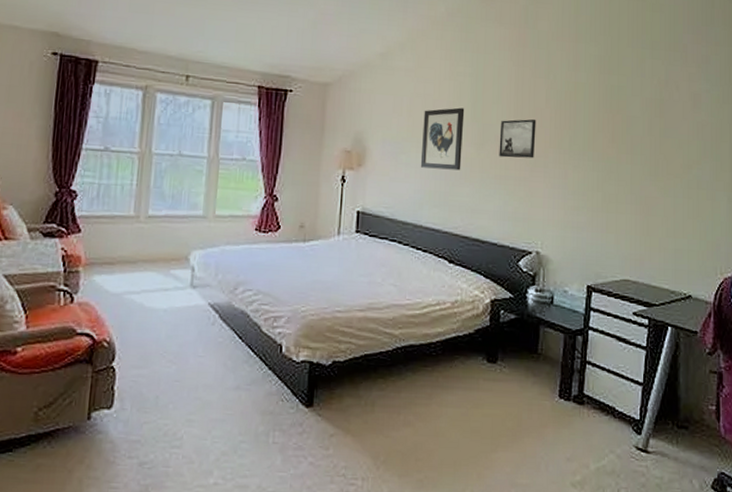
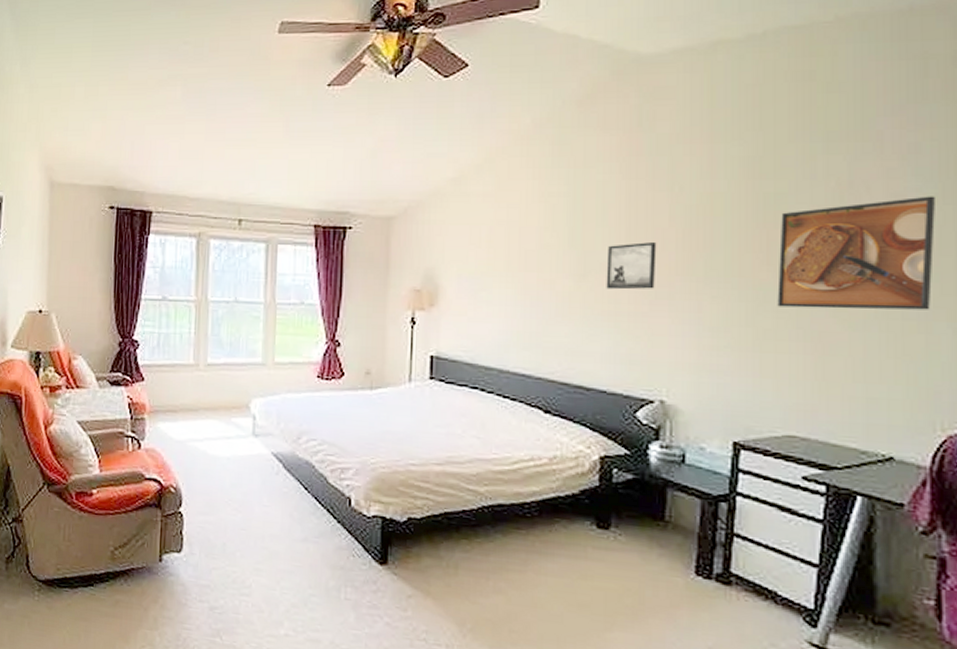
wall art: present [420,107,465,171] -> none [505,234,560,307]
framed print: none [619,96,719,182] -> present [777,196,937,310]

